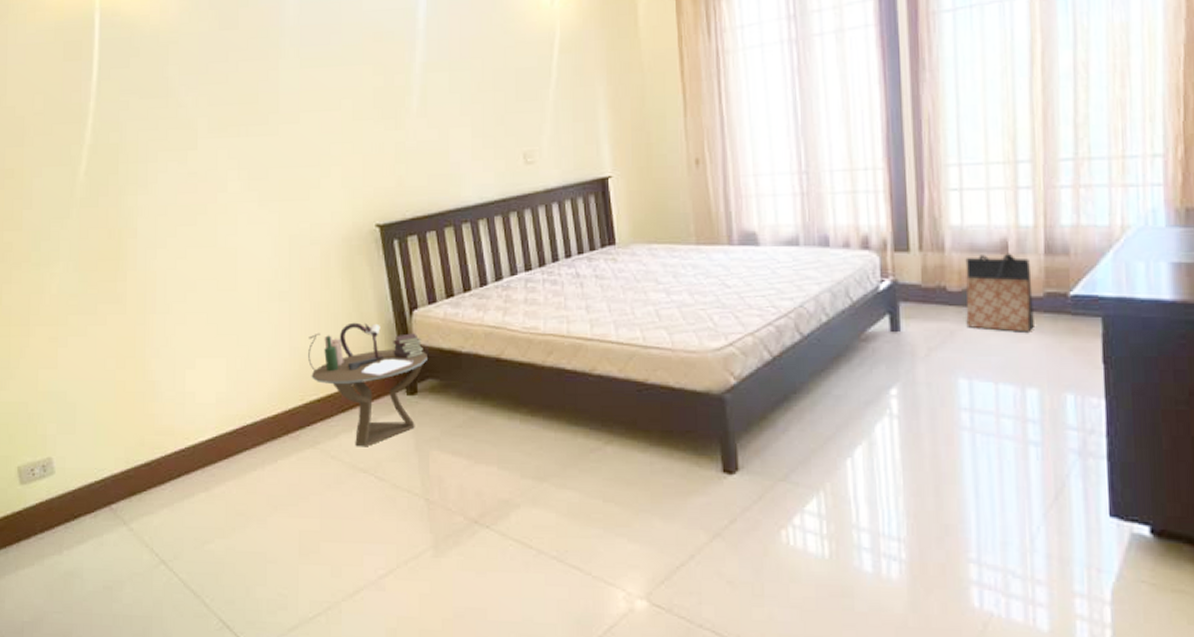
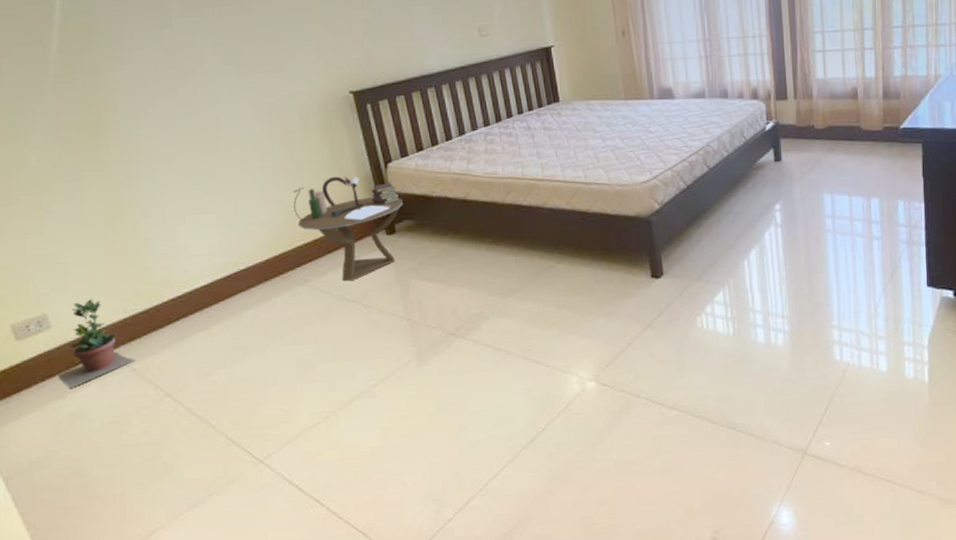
potted plant: none [56,445,134,544] -> present [57,299,136,388]
bag: present [965,253,1034,332] -> none [827,98,876,157]

